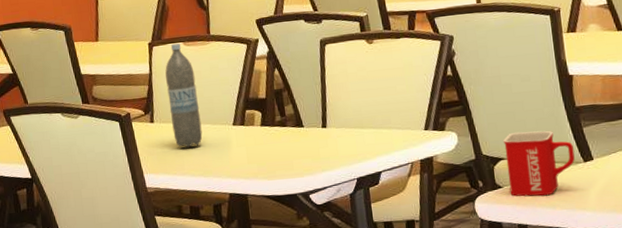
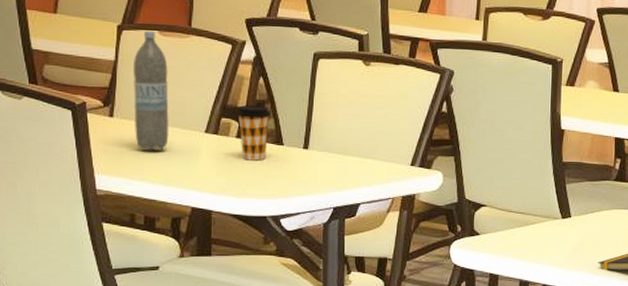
coffee cup: none [258,93,290,145] -> present [236,104,271,161]
mug: present [502,130,575,197] -> none [487,180,554,248]

